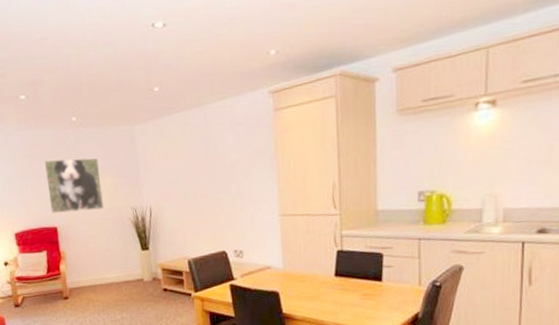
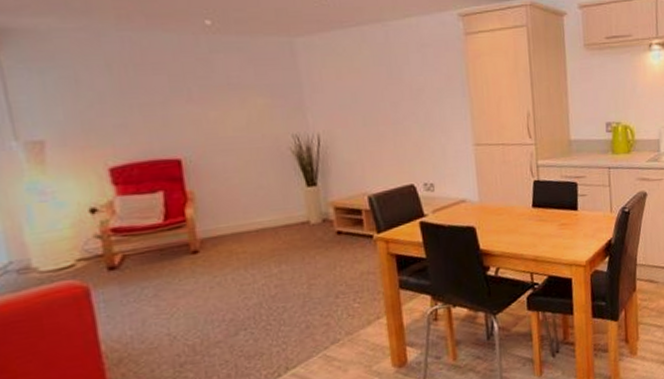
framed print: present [45,157,104,213] -> none [161,71,253,142]

